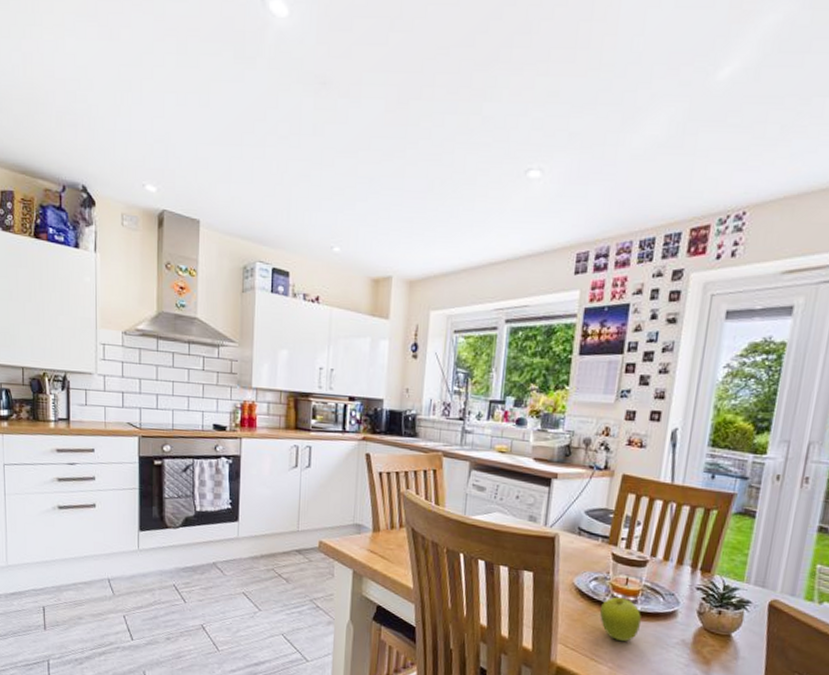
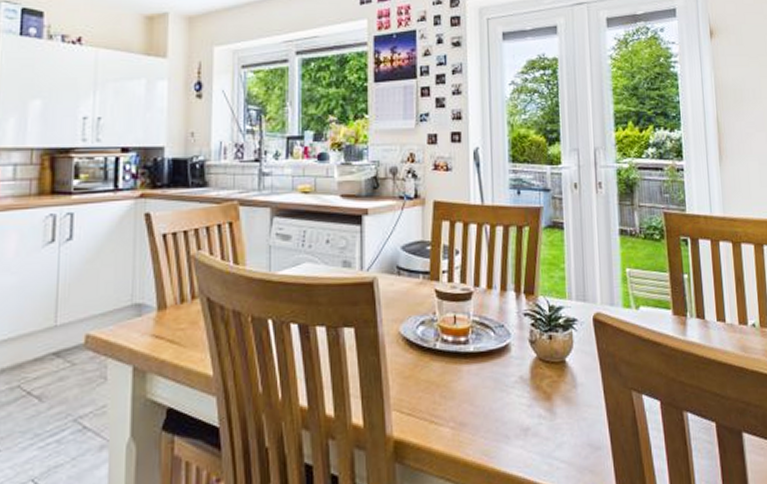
fruit: present [599,596,642,642] -> none [431,339,477,393]

